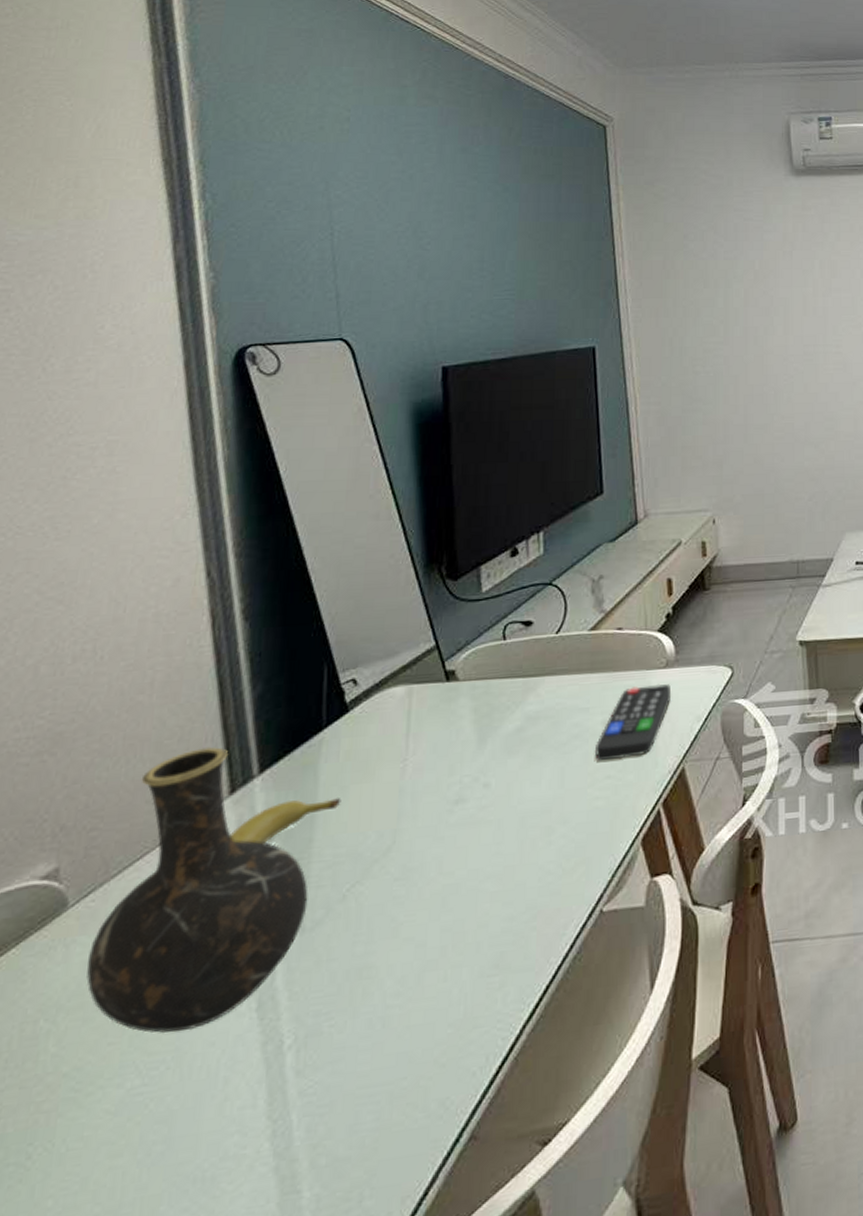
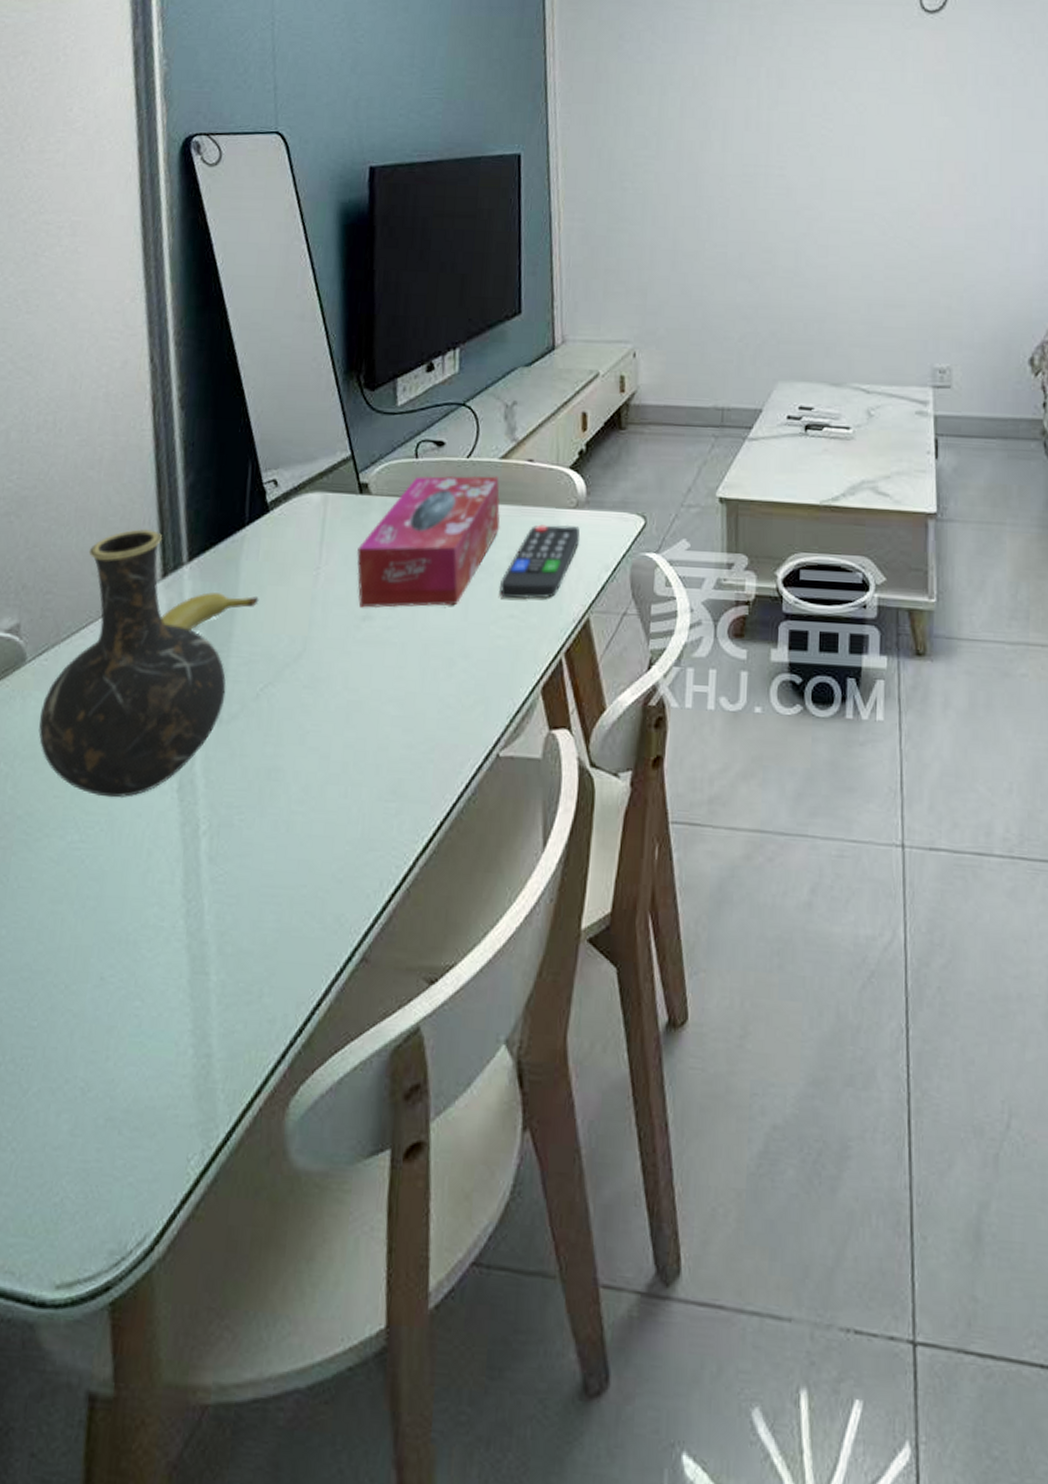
tissue box: none [445,647,593,792] -> present [356,475,500,609]

